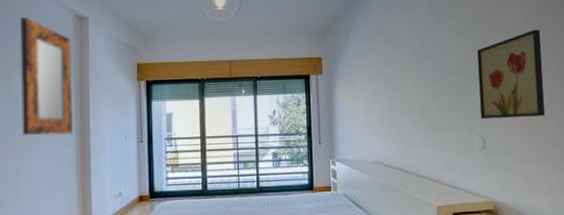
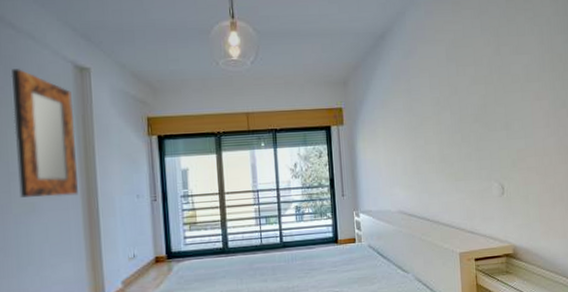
wall art: present [476,29,546,120] -> none [494,77,559,167]

